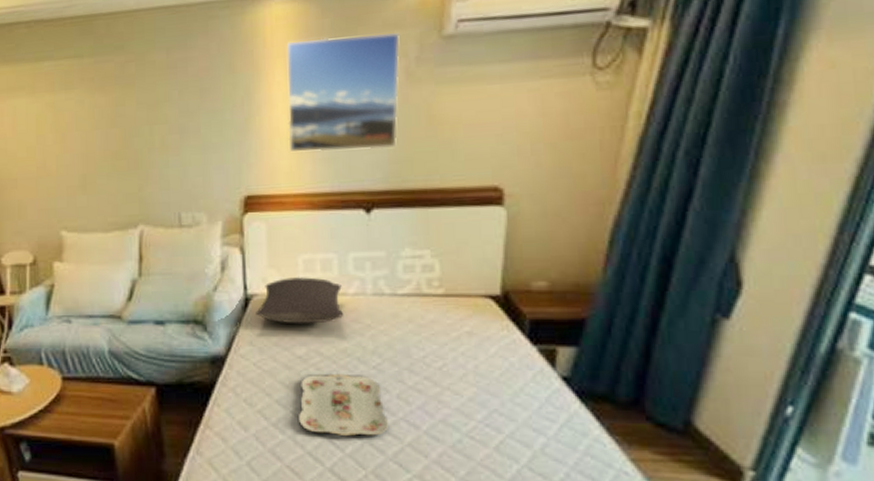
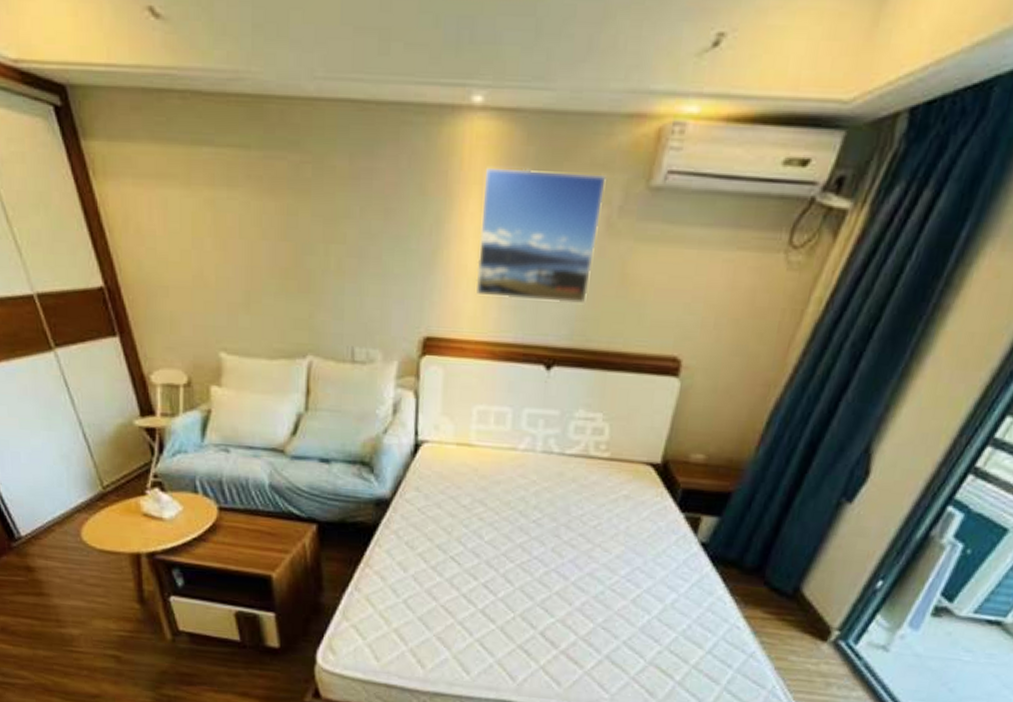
pillow: present [256,277,344,324] -> none [425,427,513,476]
serving tray: present [299,373,388,436] -> none [457,524,540,584]

